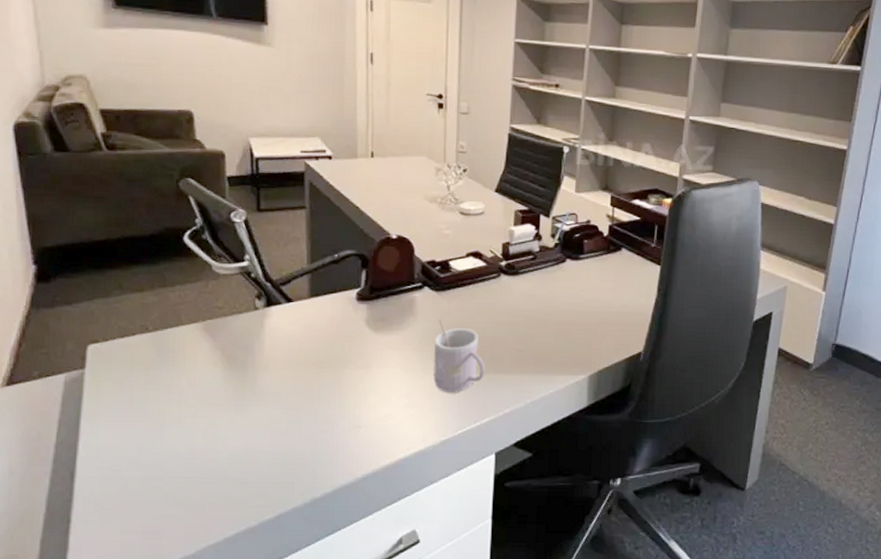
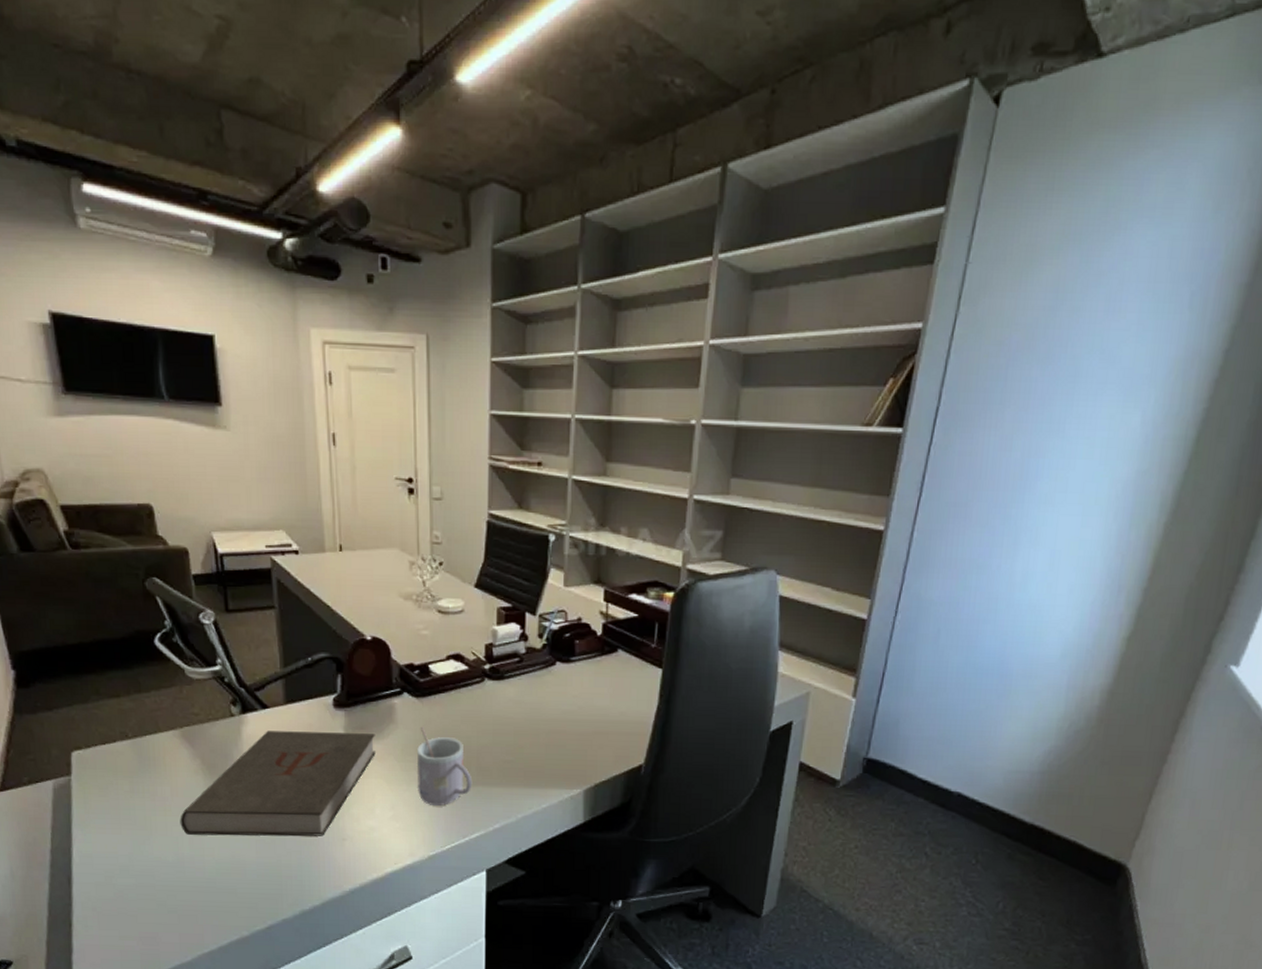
book: none [195,323,395,426] -> present [180,731,376,836]

